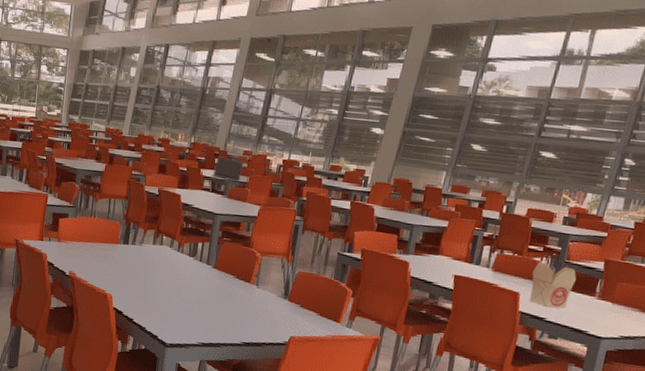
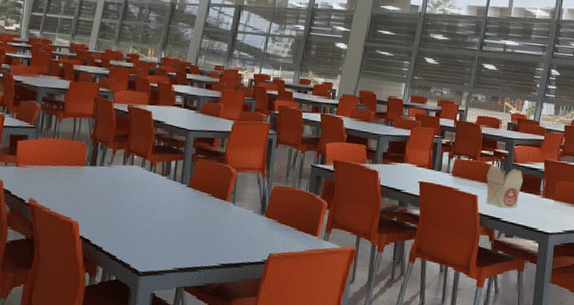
laptop: present [212,156,244,183] -> none [184,71,216,98]

